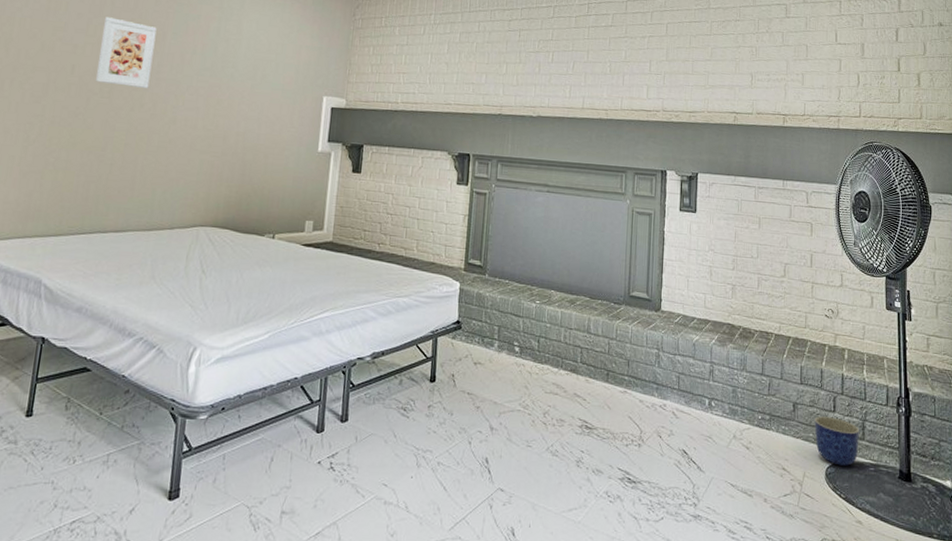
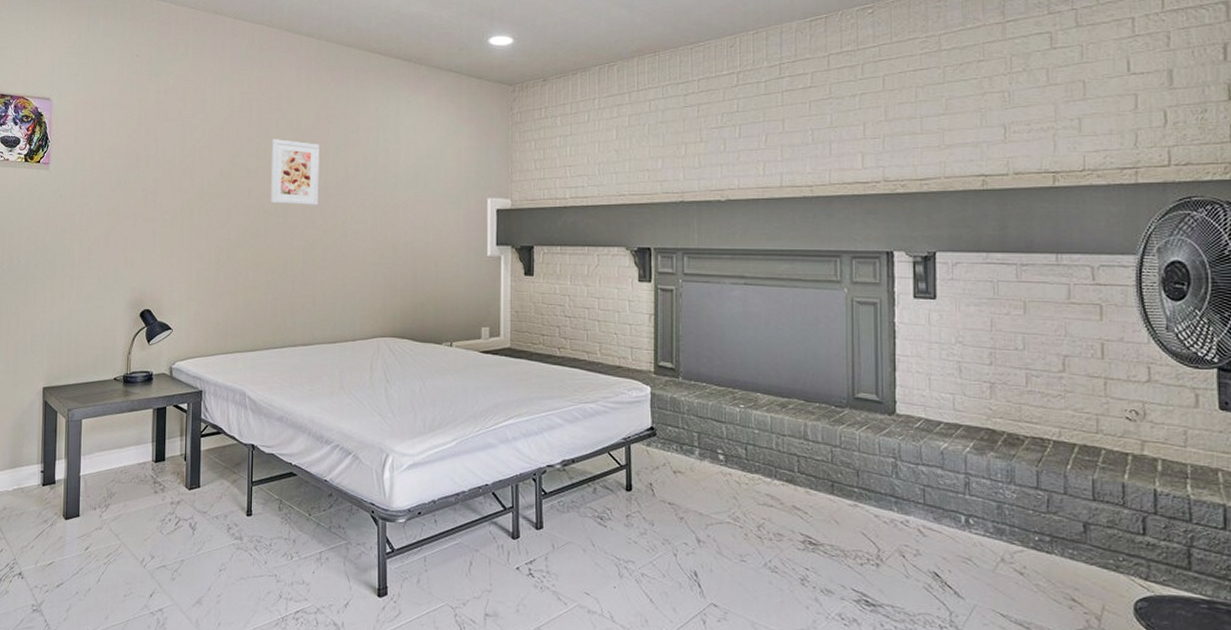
planter: present [814,416,859,466] -> none [1115,540,1183,601]

